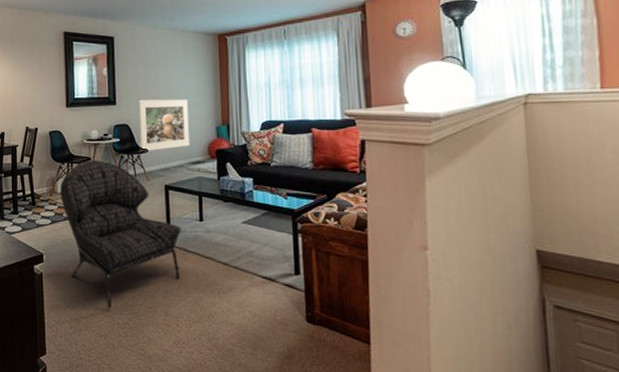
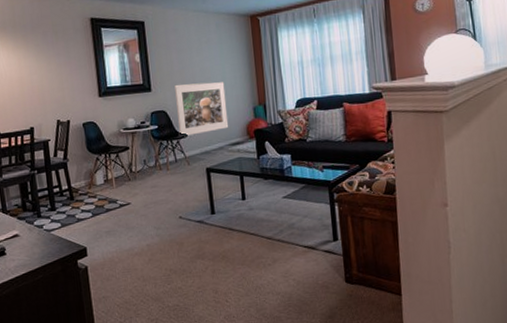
armchair: present [60,160,182,309] -> none [99,148,226,294]

